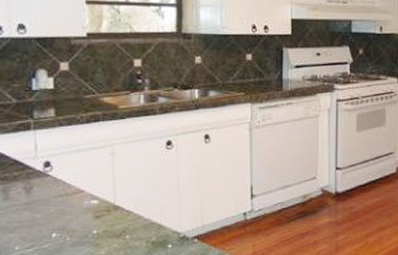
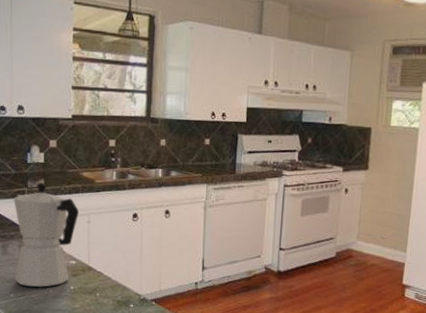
moka pot: none [16,111,100,235] -> present [14,182,79,287]

